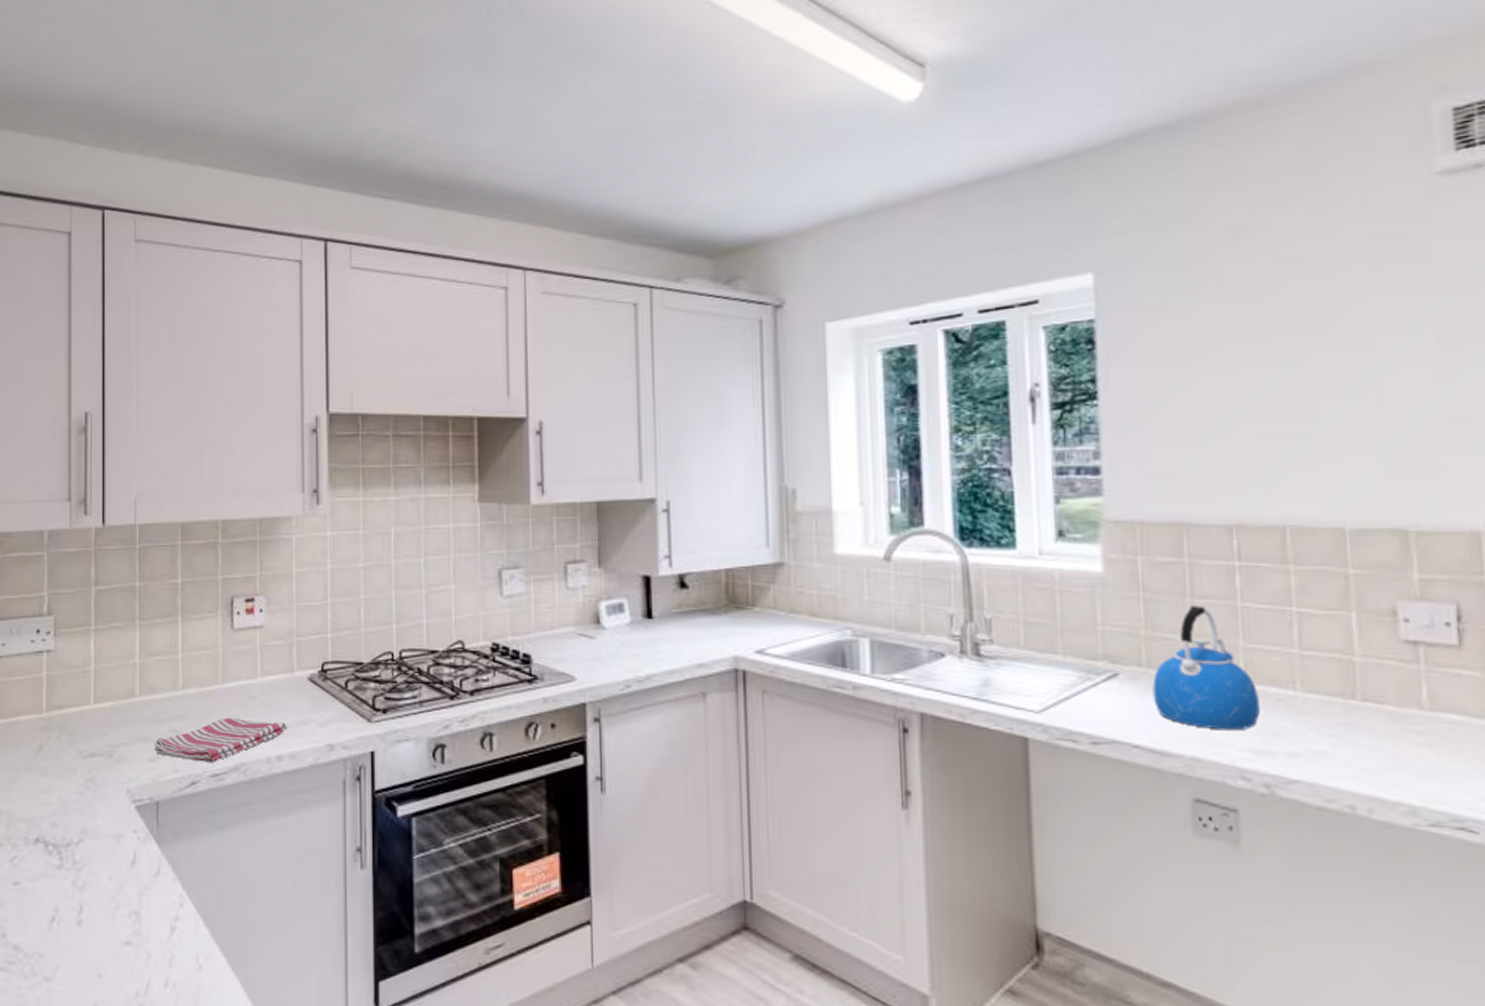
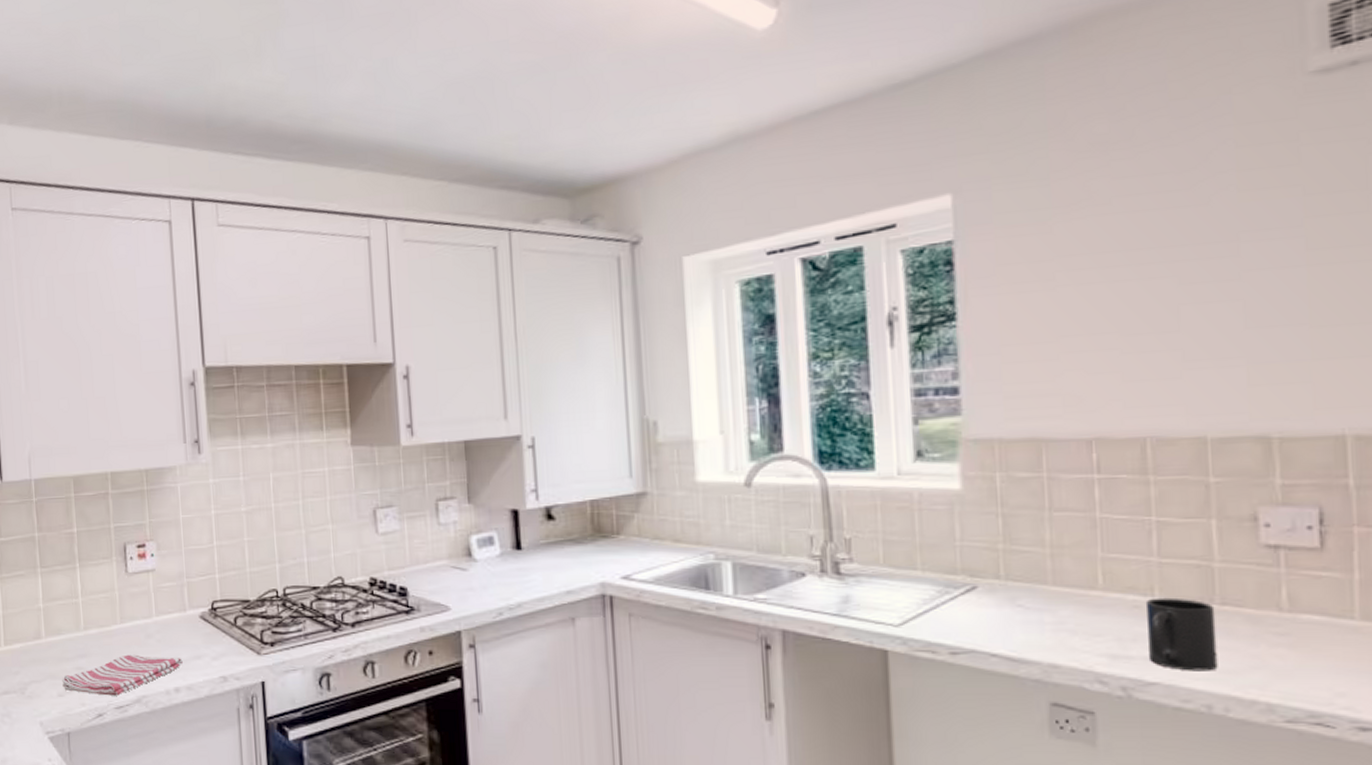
kettle: present [1152,606,1261,731] -> none [1010,518,1119,638]
mug: none [1287,691,1361,770] -> present [1145,597,1218,671]

